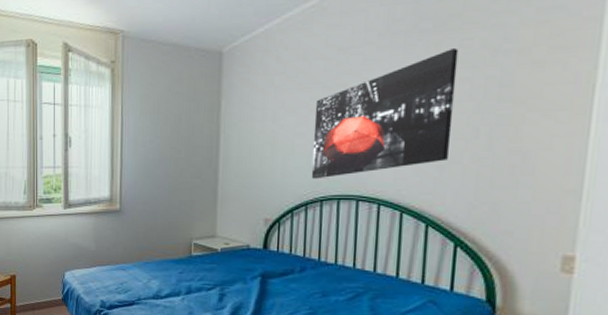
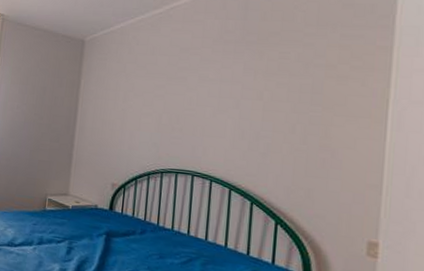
wall art: present [311,48,459,179] -> none [154,59,278,154]

